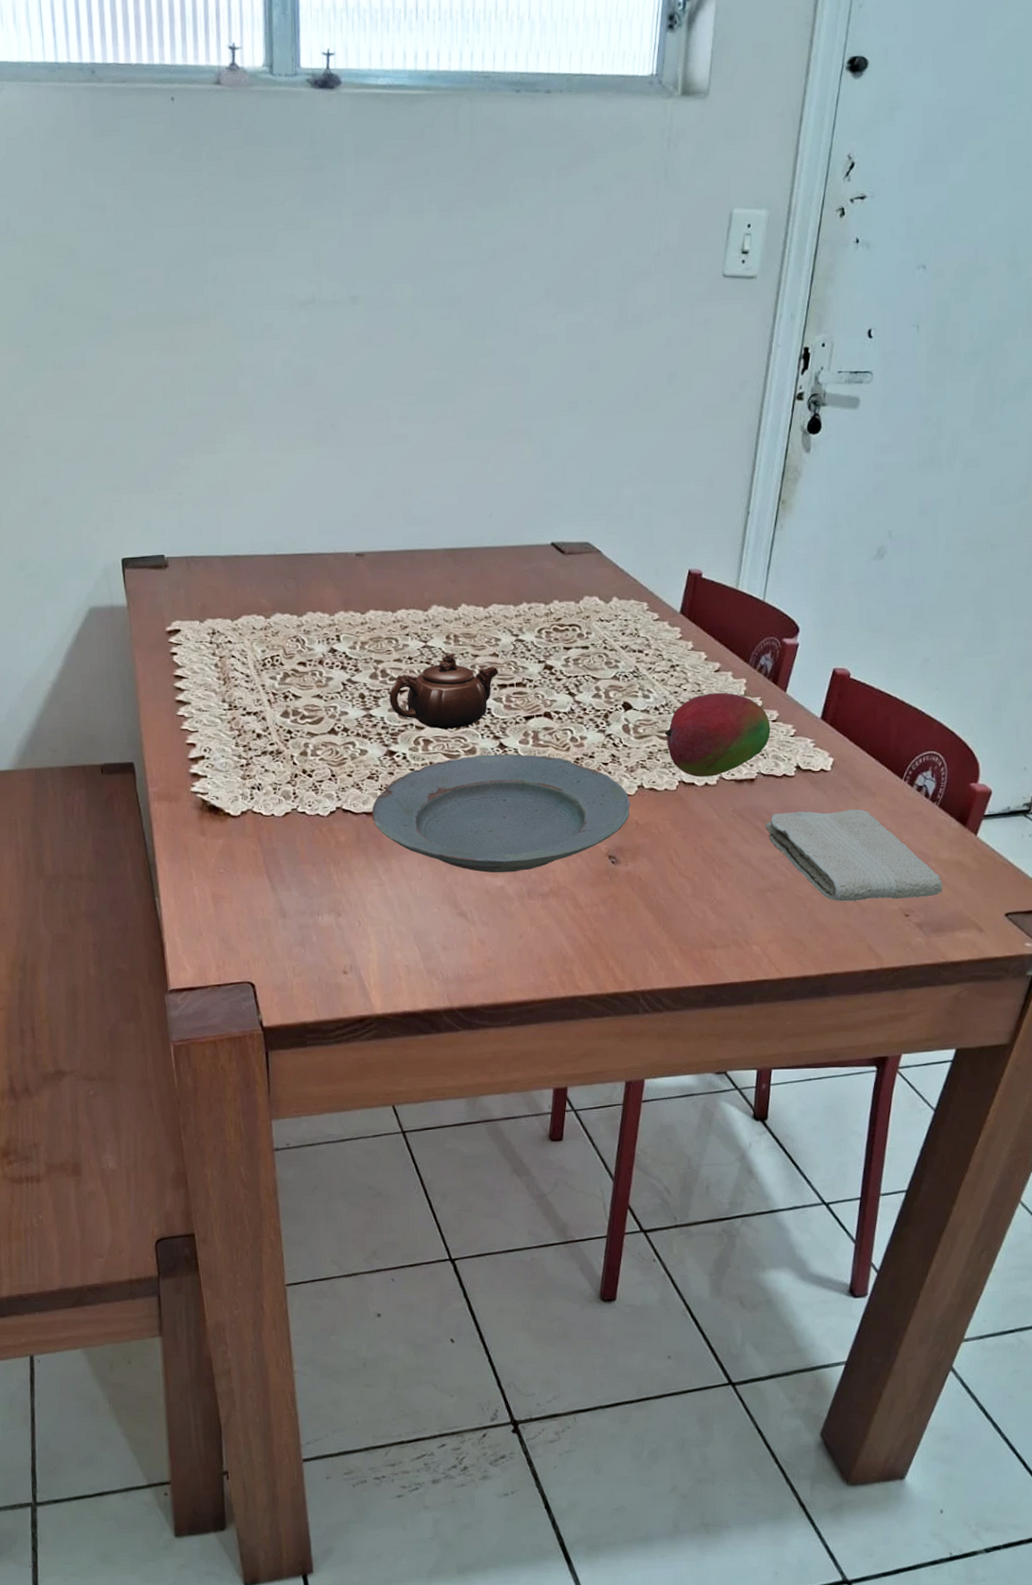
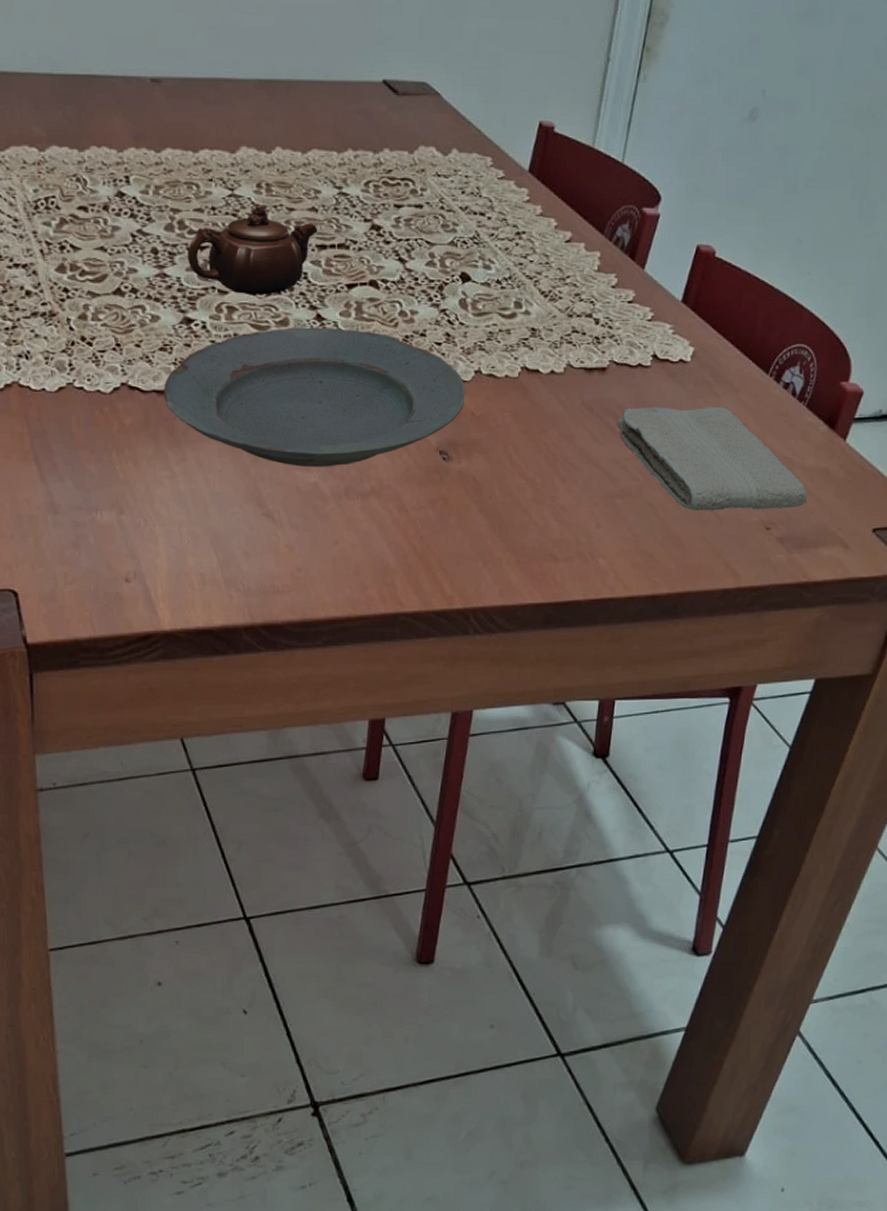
fruit: present [664,692,771,777] -> none [507,266,626,364]

